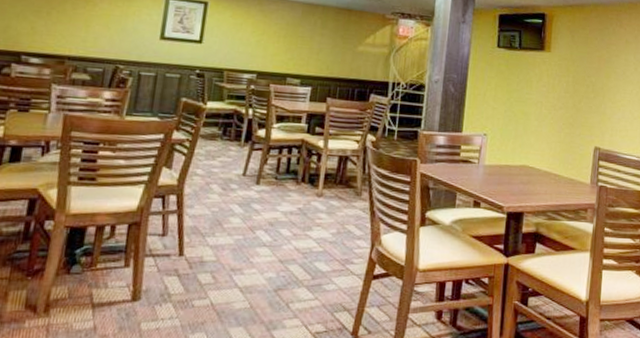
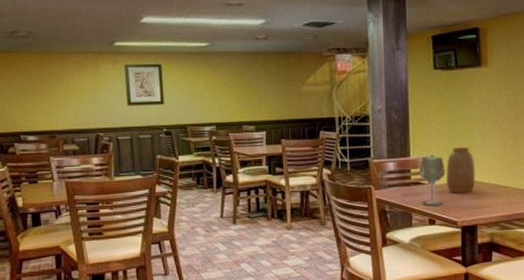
wine glass: none [468,134,497,188] -> present [418,156,445,206]
vase: none [496,128,528,177] -> present [446,147,476,193]

